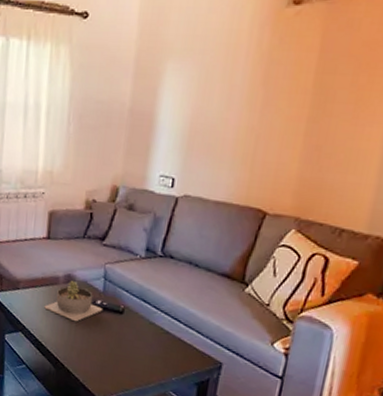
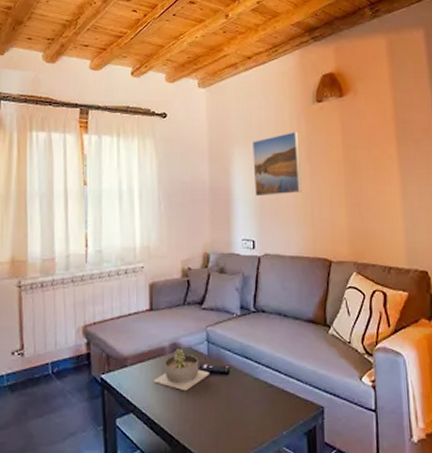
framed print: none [185,45,258,127] -> present [253,132,303,197]

